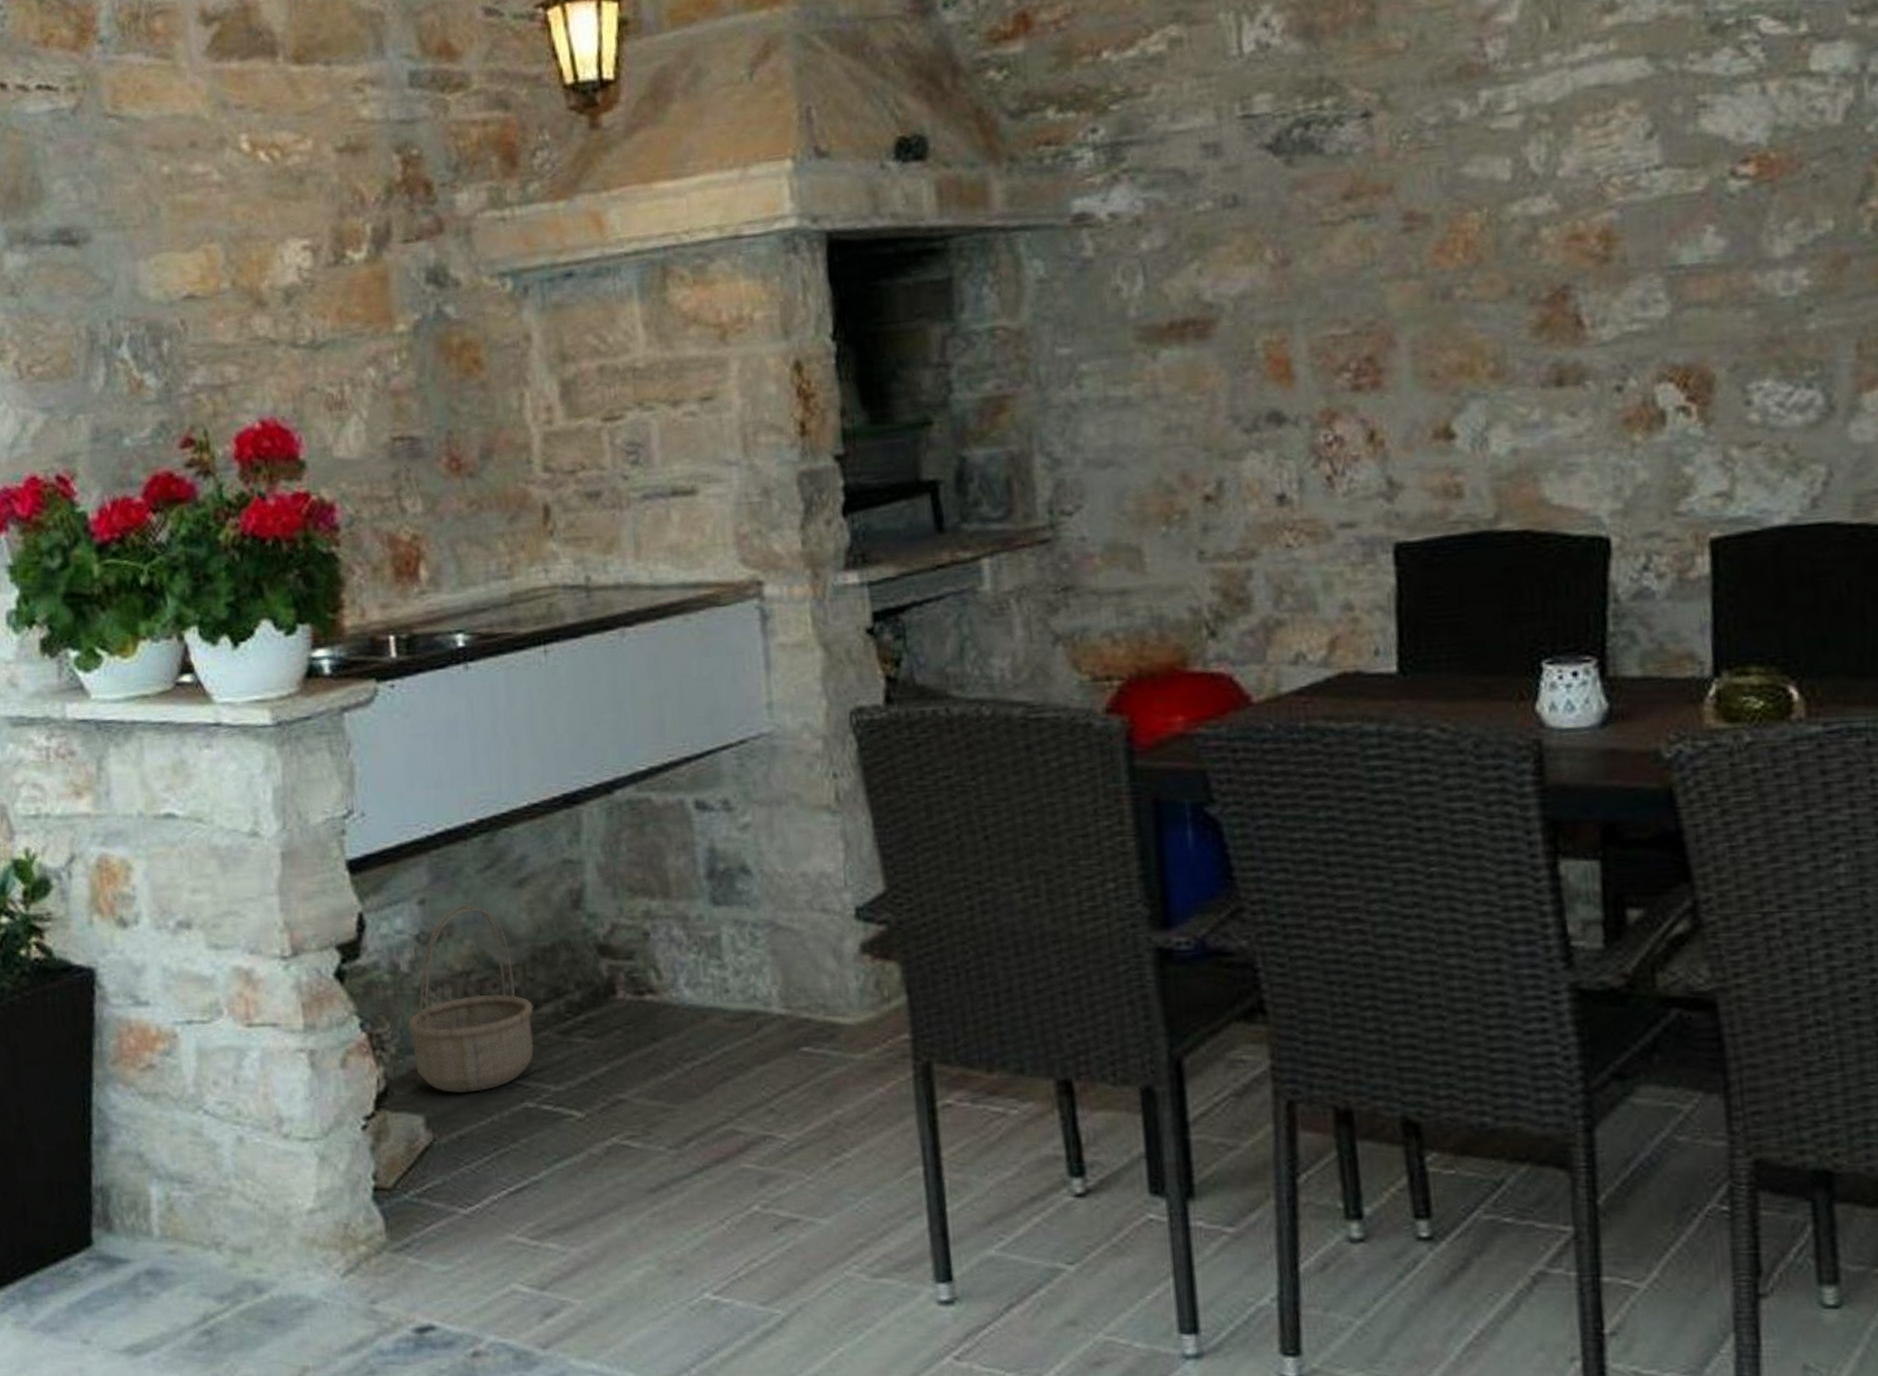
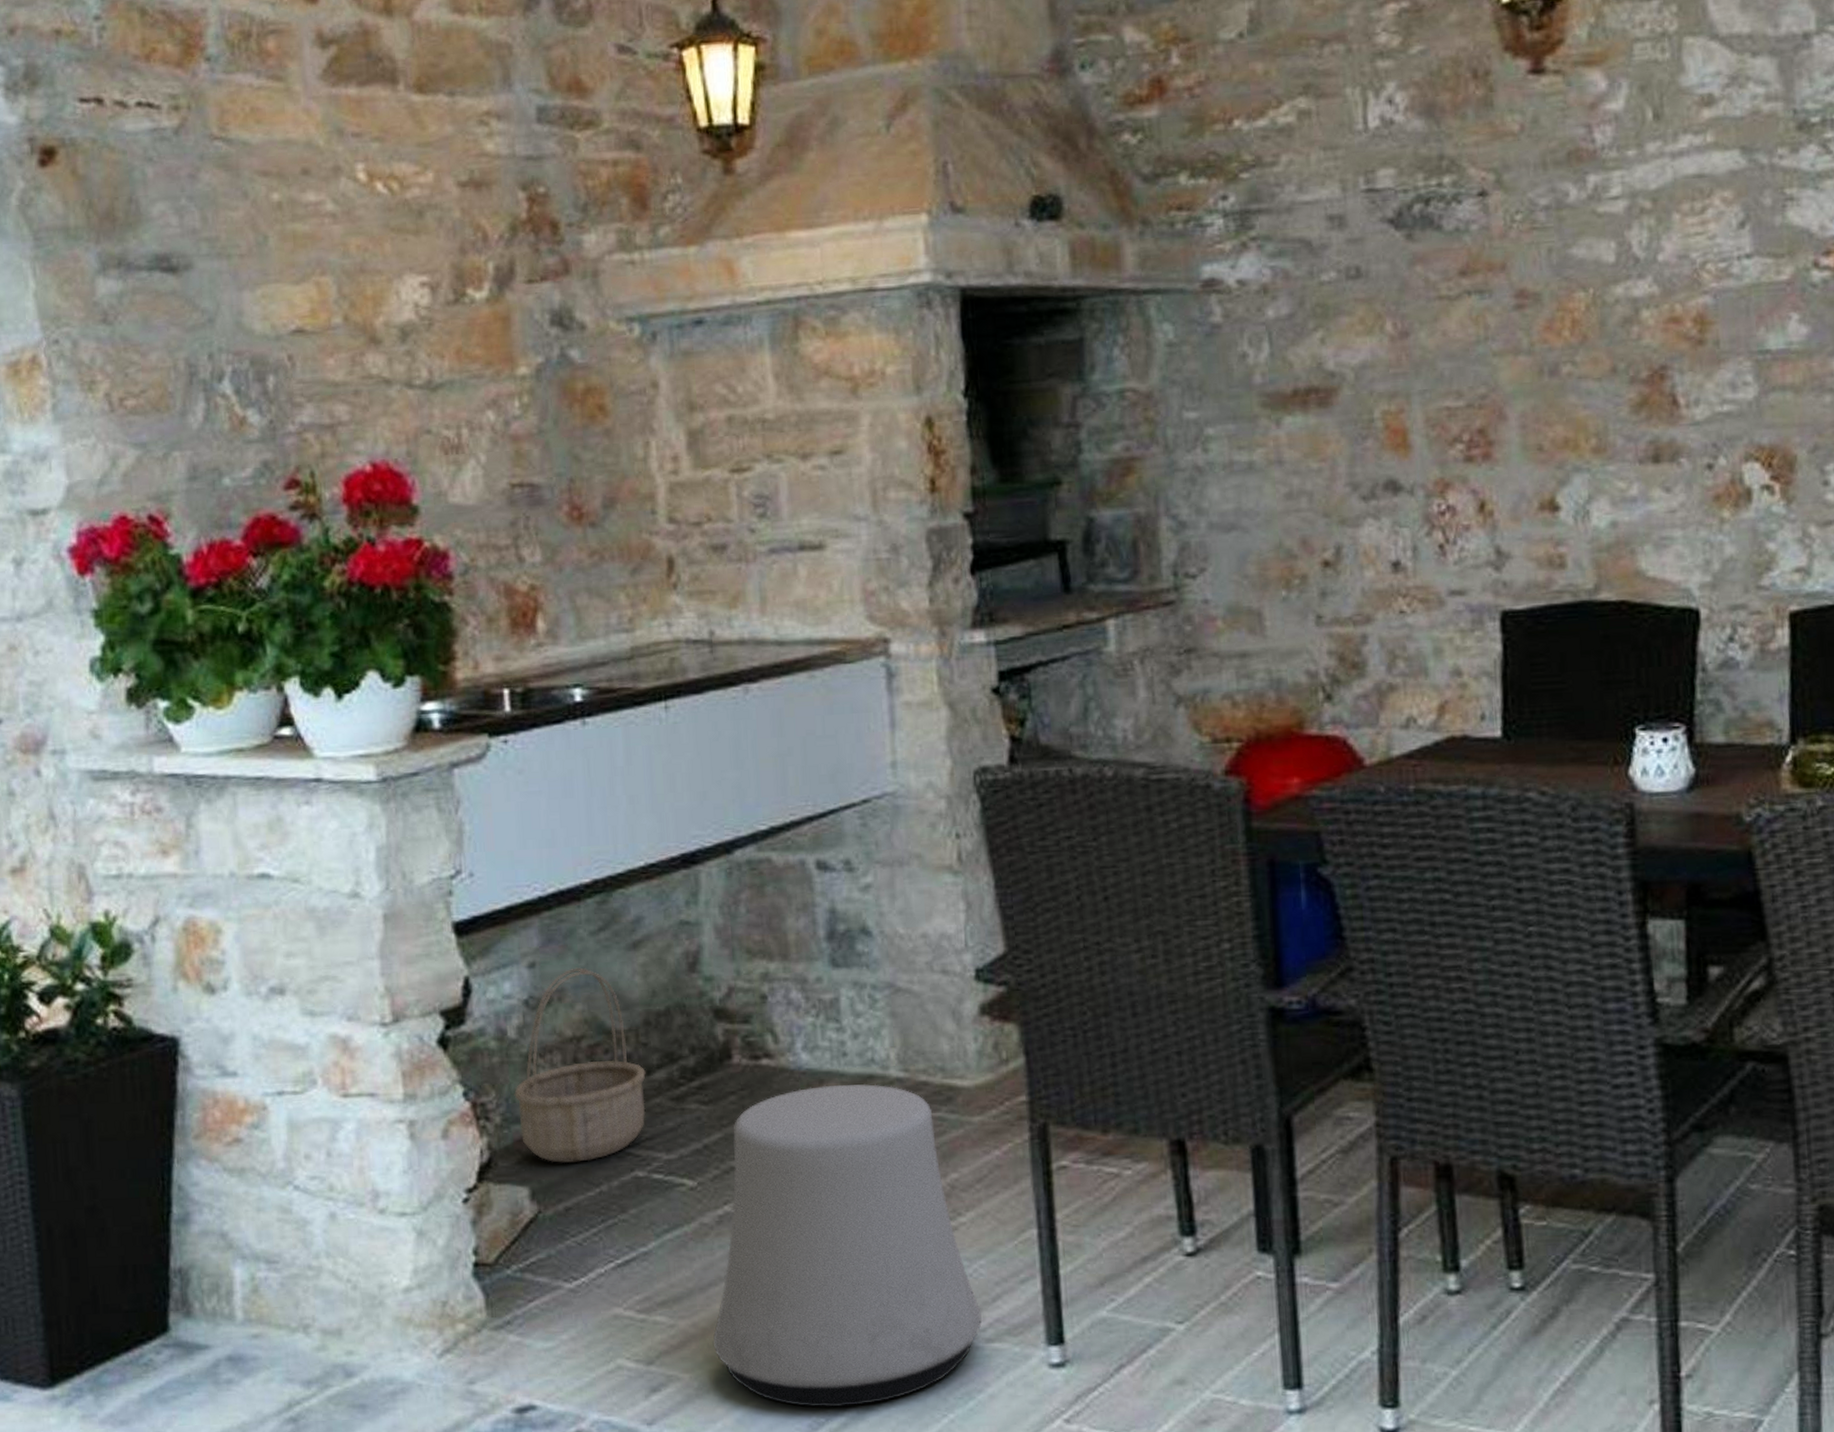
stool: none [603,1020,870,1338] -> present [713,1084,983,1408]

